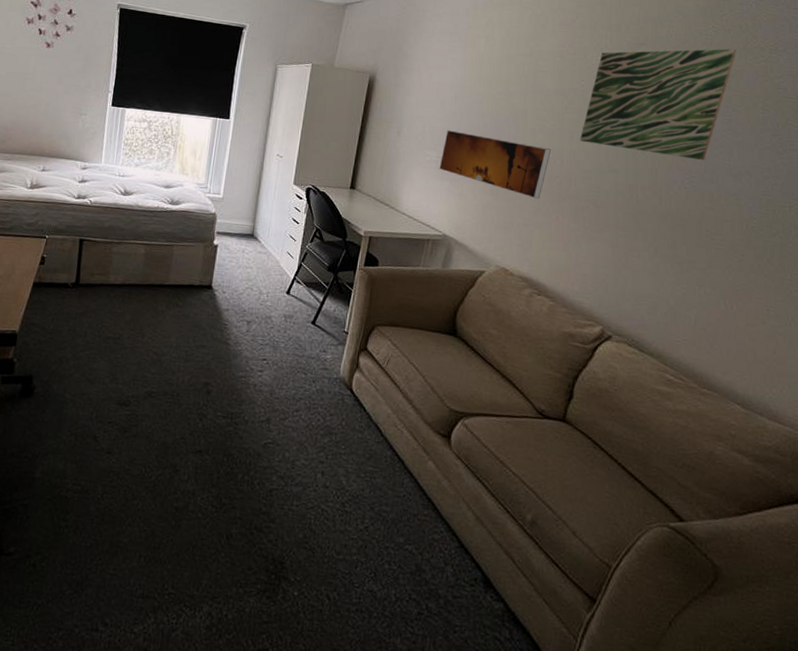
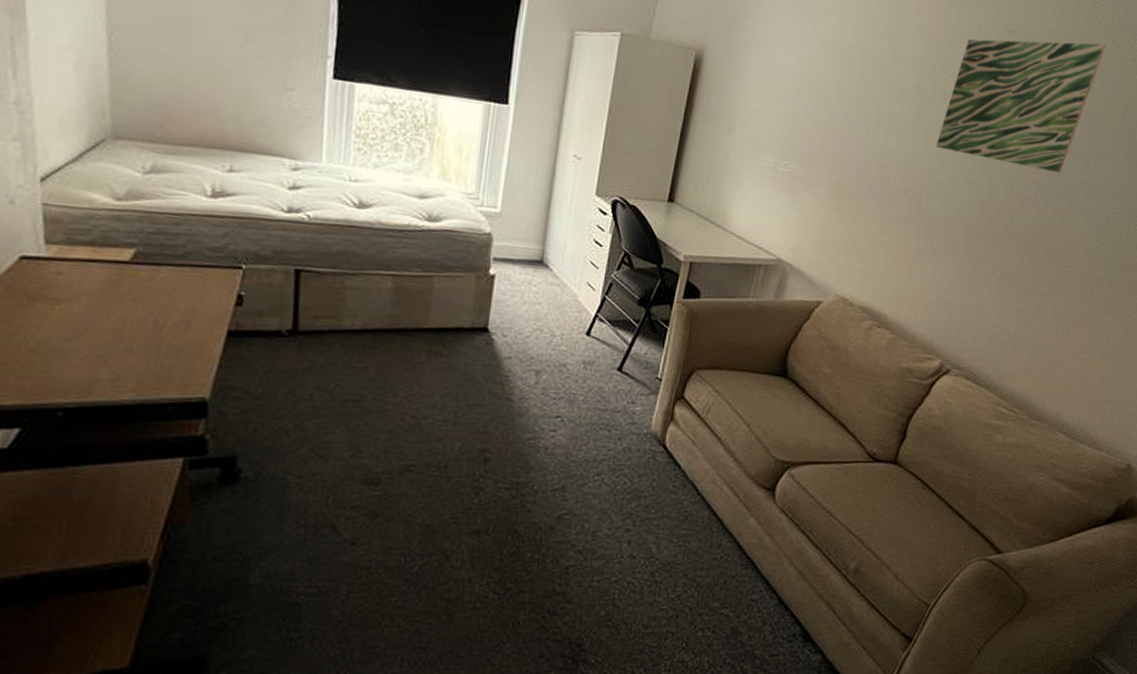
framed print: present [439,130,552,199] -> none [776,129,905,216]

